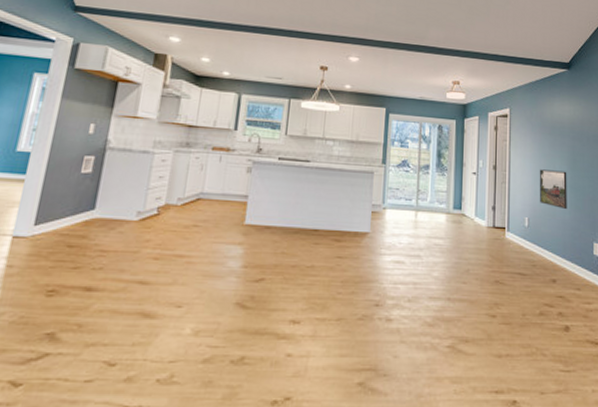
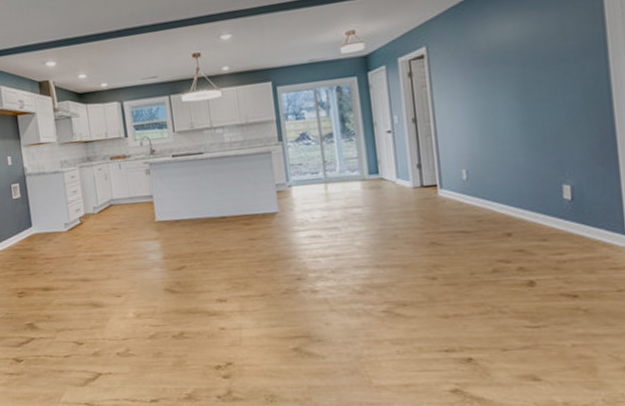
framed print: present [540,169,567,209] -> none [477,106,520,153]

